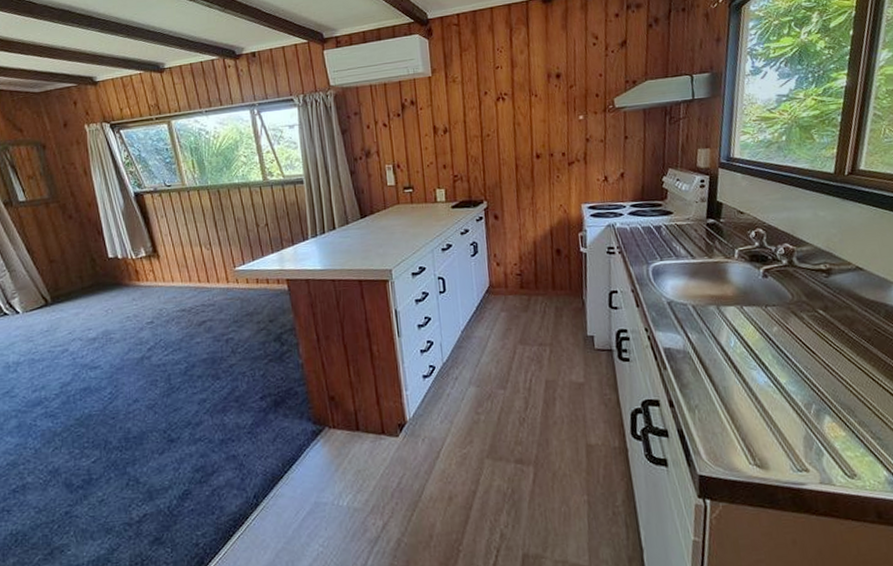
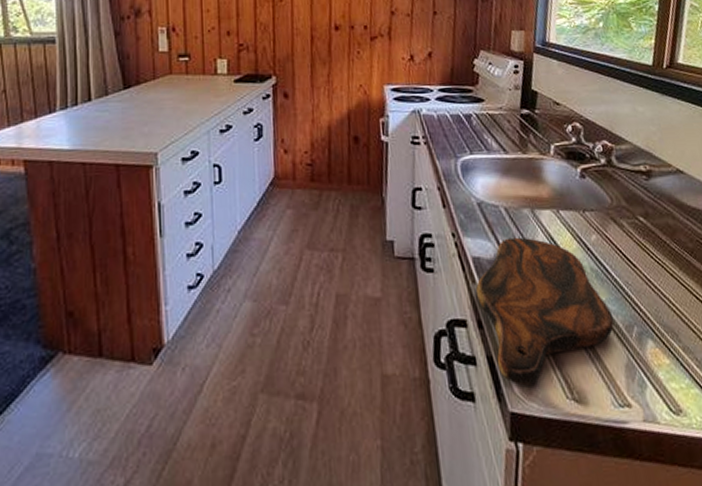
cutting board: none [667,330,794,454] -> present [476,237,614,386]

